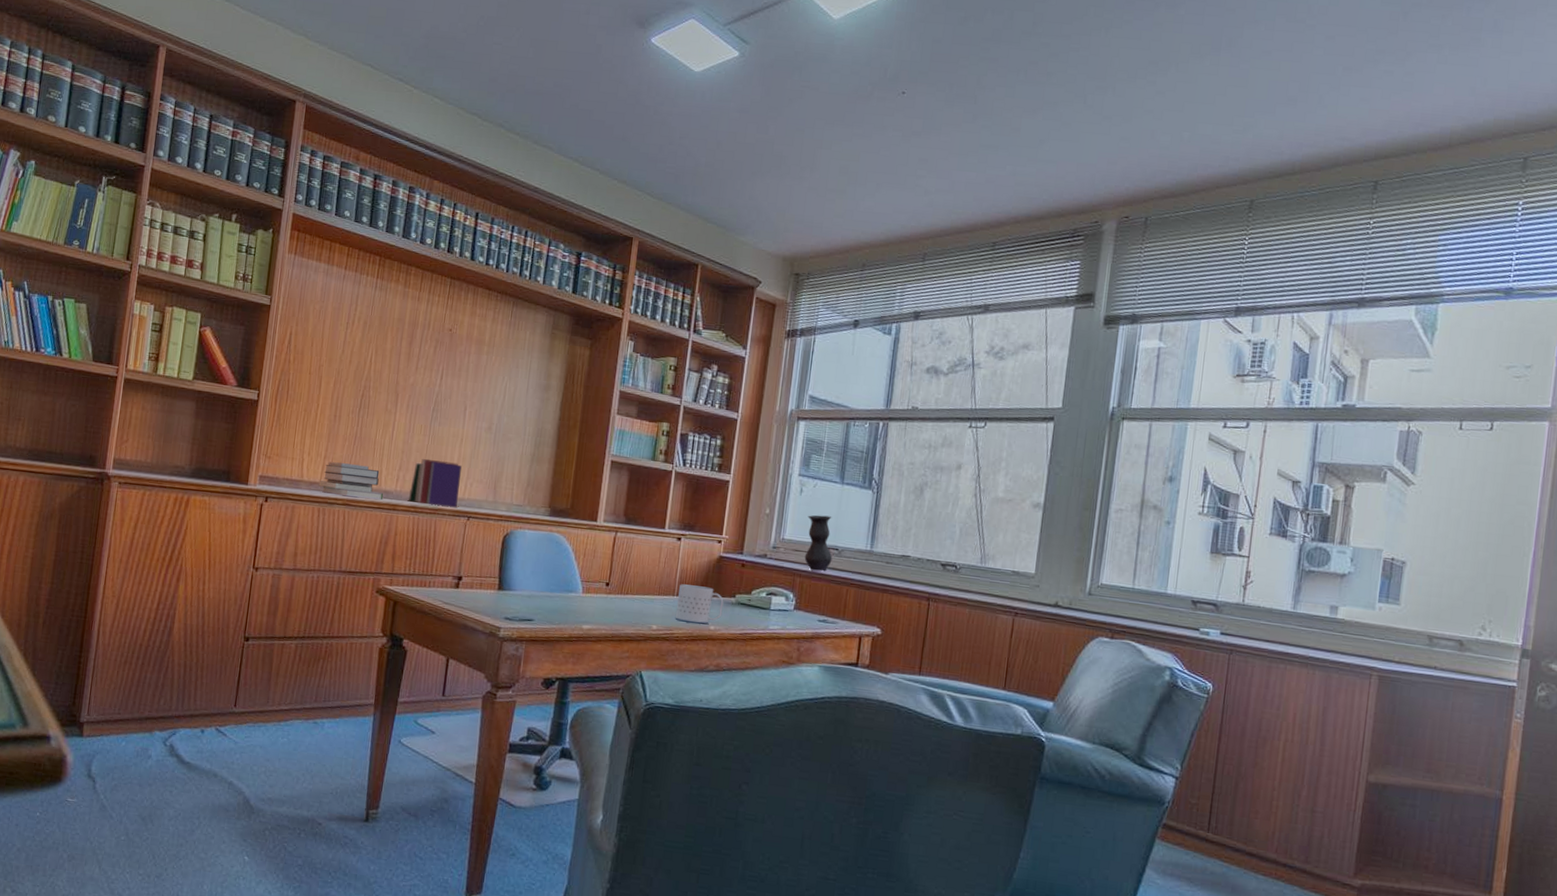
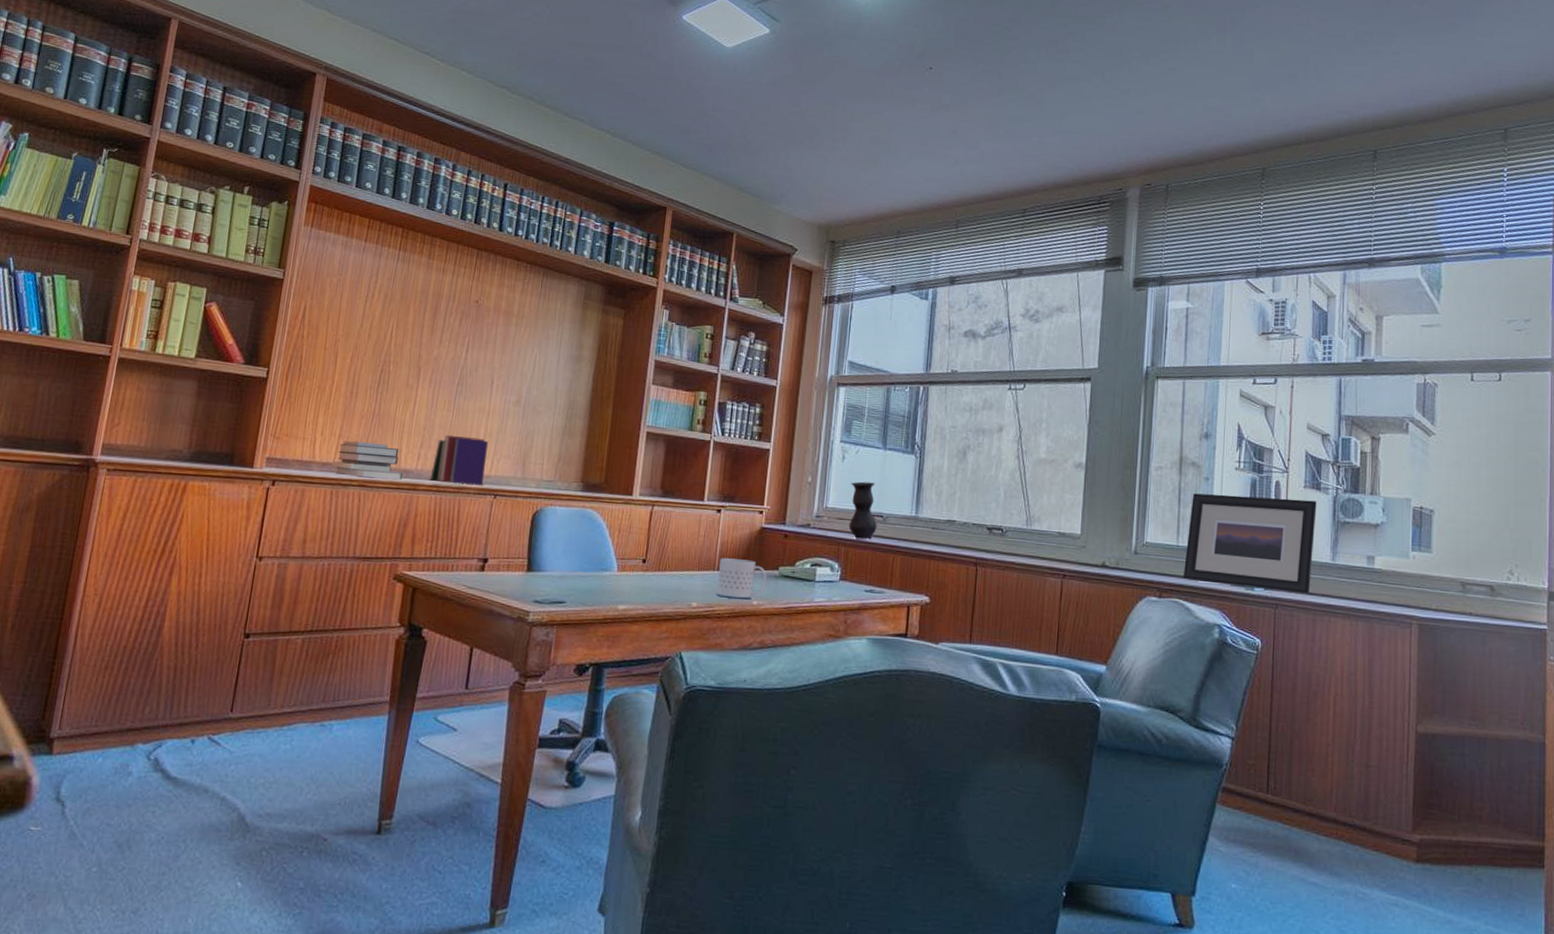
picture frame: none [1137,537,1282,641] -> present [1183,493,1317,594]

